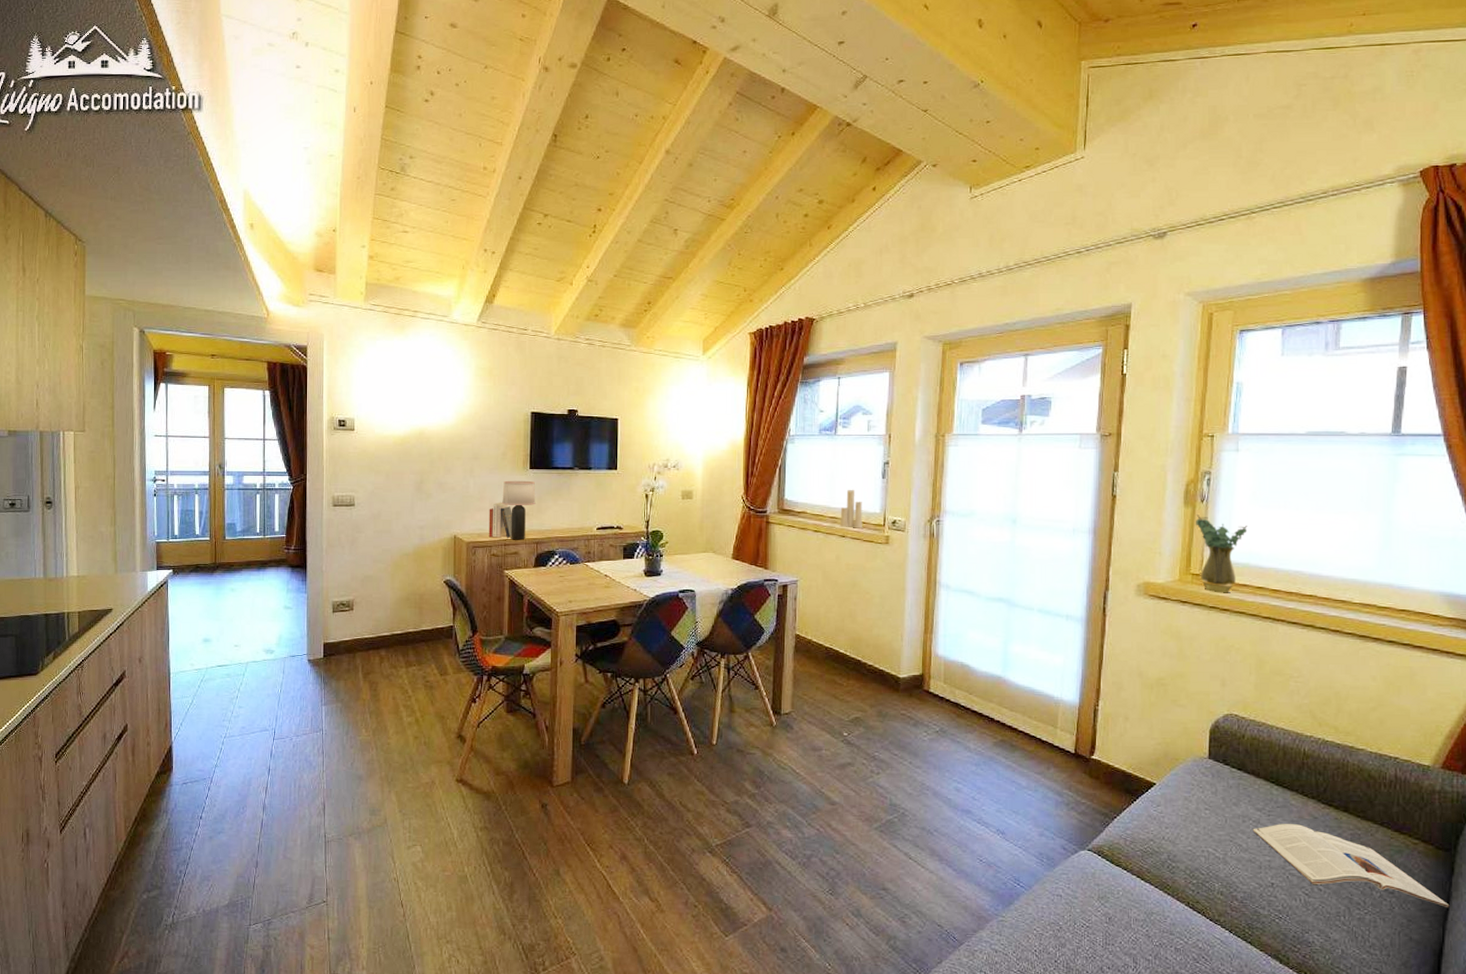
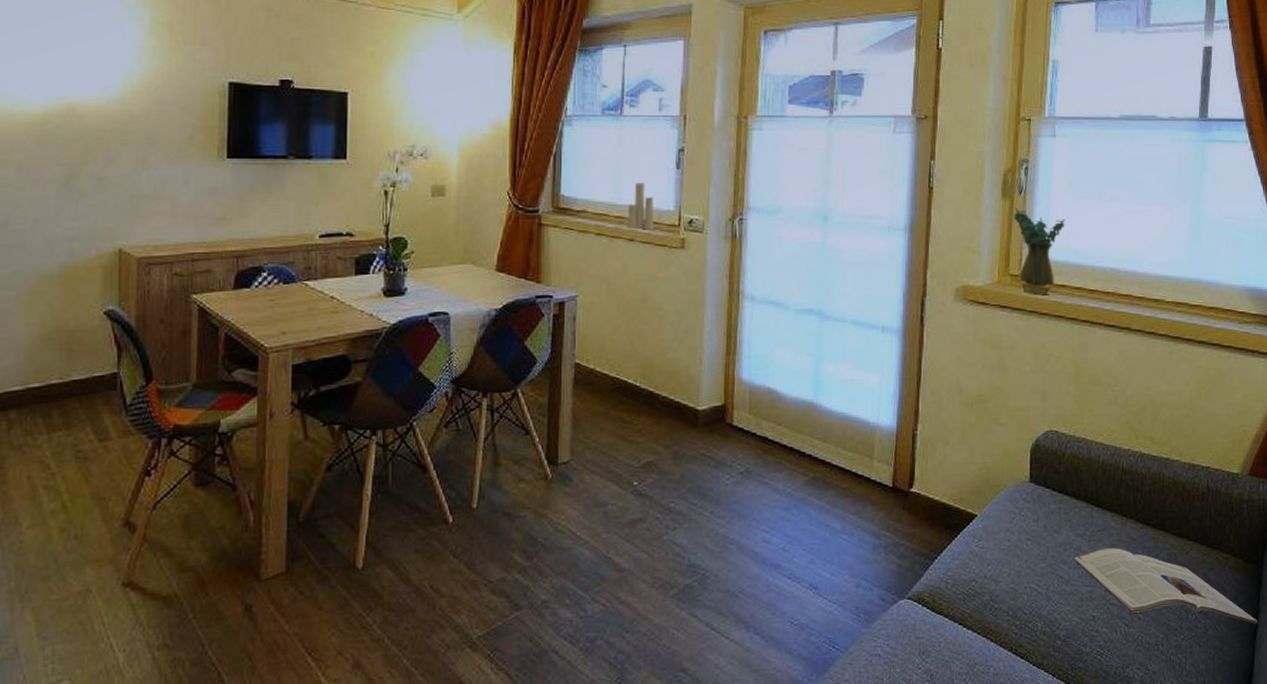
books: present [488,502,512,538] -> none [169,202,202,251]
table lamp: present [502,480,536,540] -> none [188,173,236,254]

